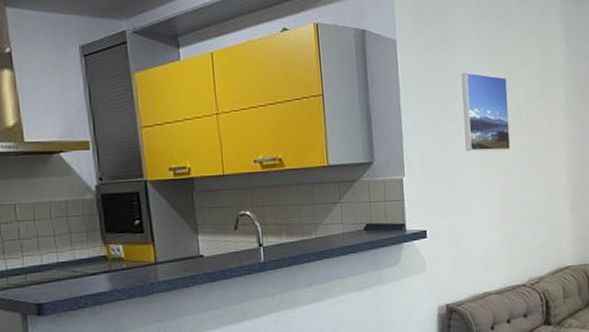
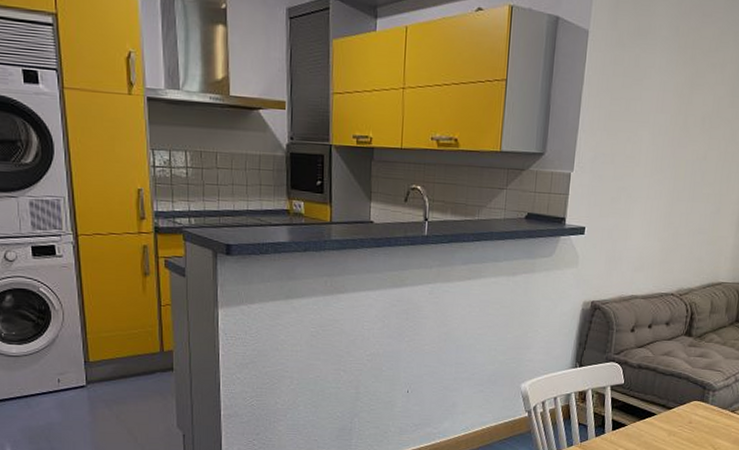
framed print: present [461,72,511,152] -> none [640,71,697,158]

